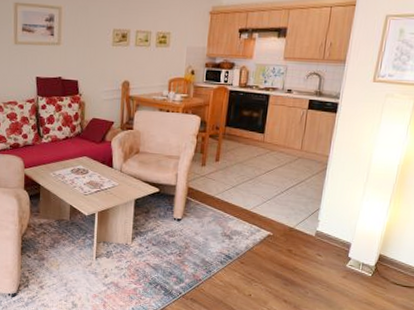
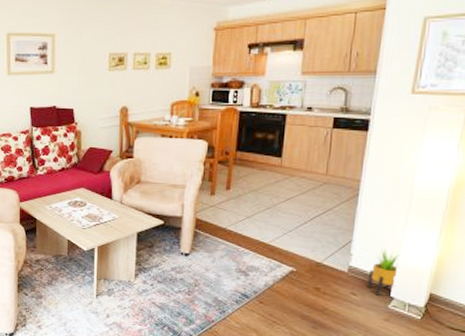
potted plant: none [330,215,357,256] -> present [367,247,400,296]

